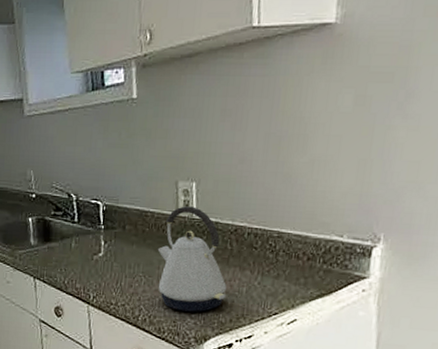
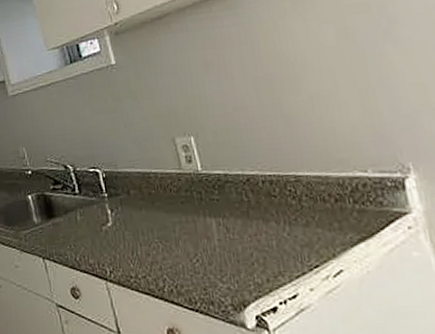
kettle: present [157,206,227,312] -> none [168,161,256,276]

